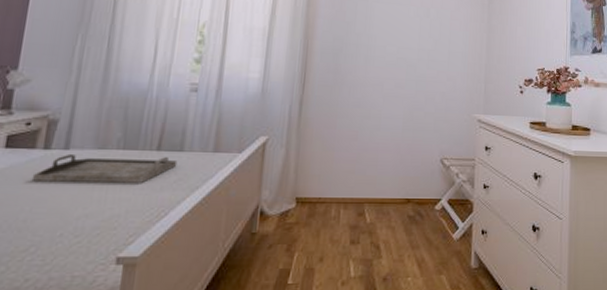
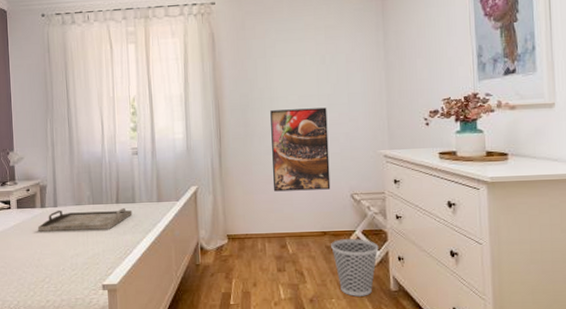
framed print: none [357,59,426,152] -> present [270,107,331,192]
wastebasket: none [413,208,463,274] -> present [331,239,379,296]

